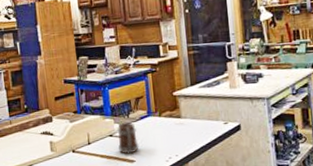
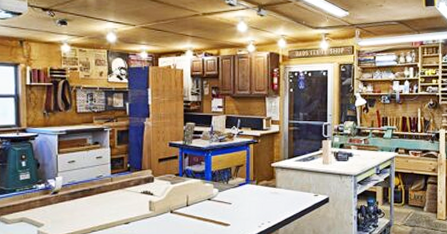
mug: present [118,122,139,154] -> none [215,188,235,218]

